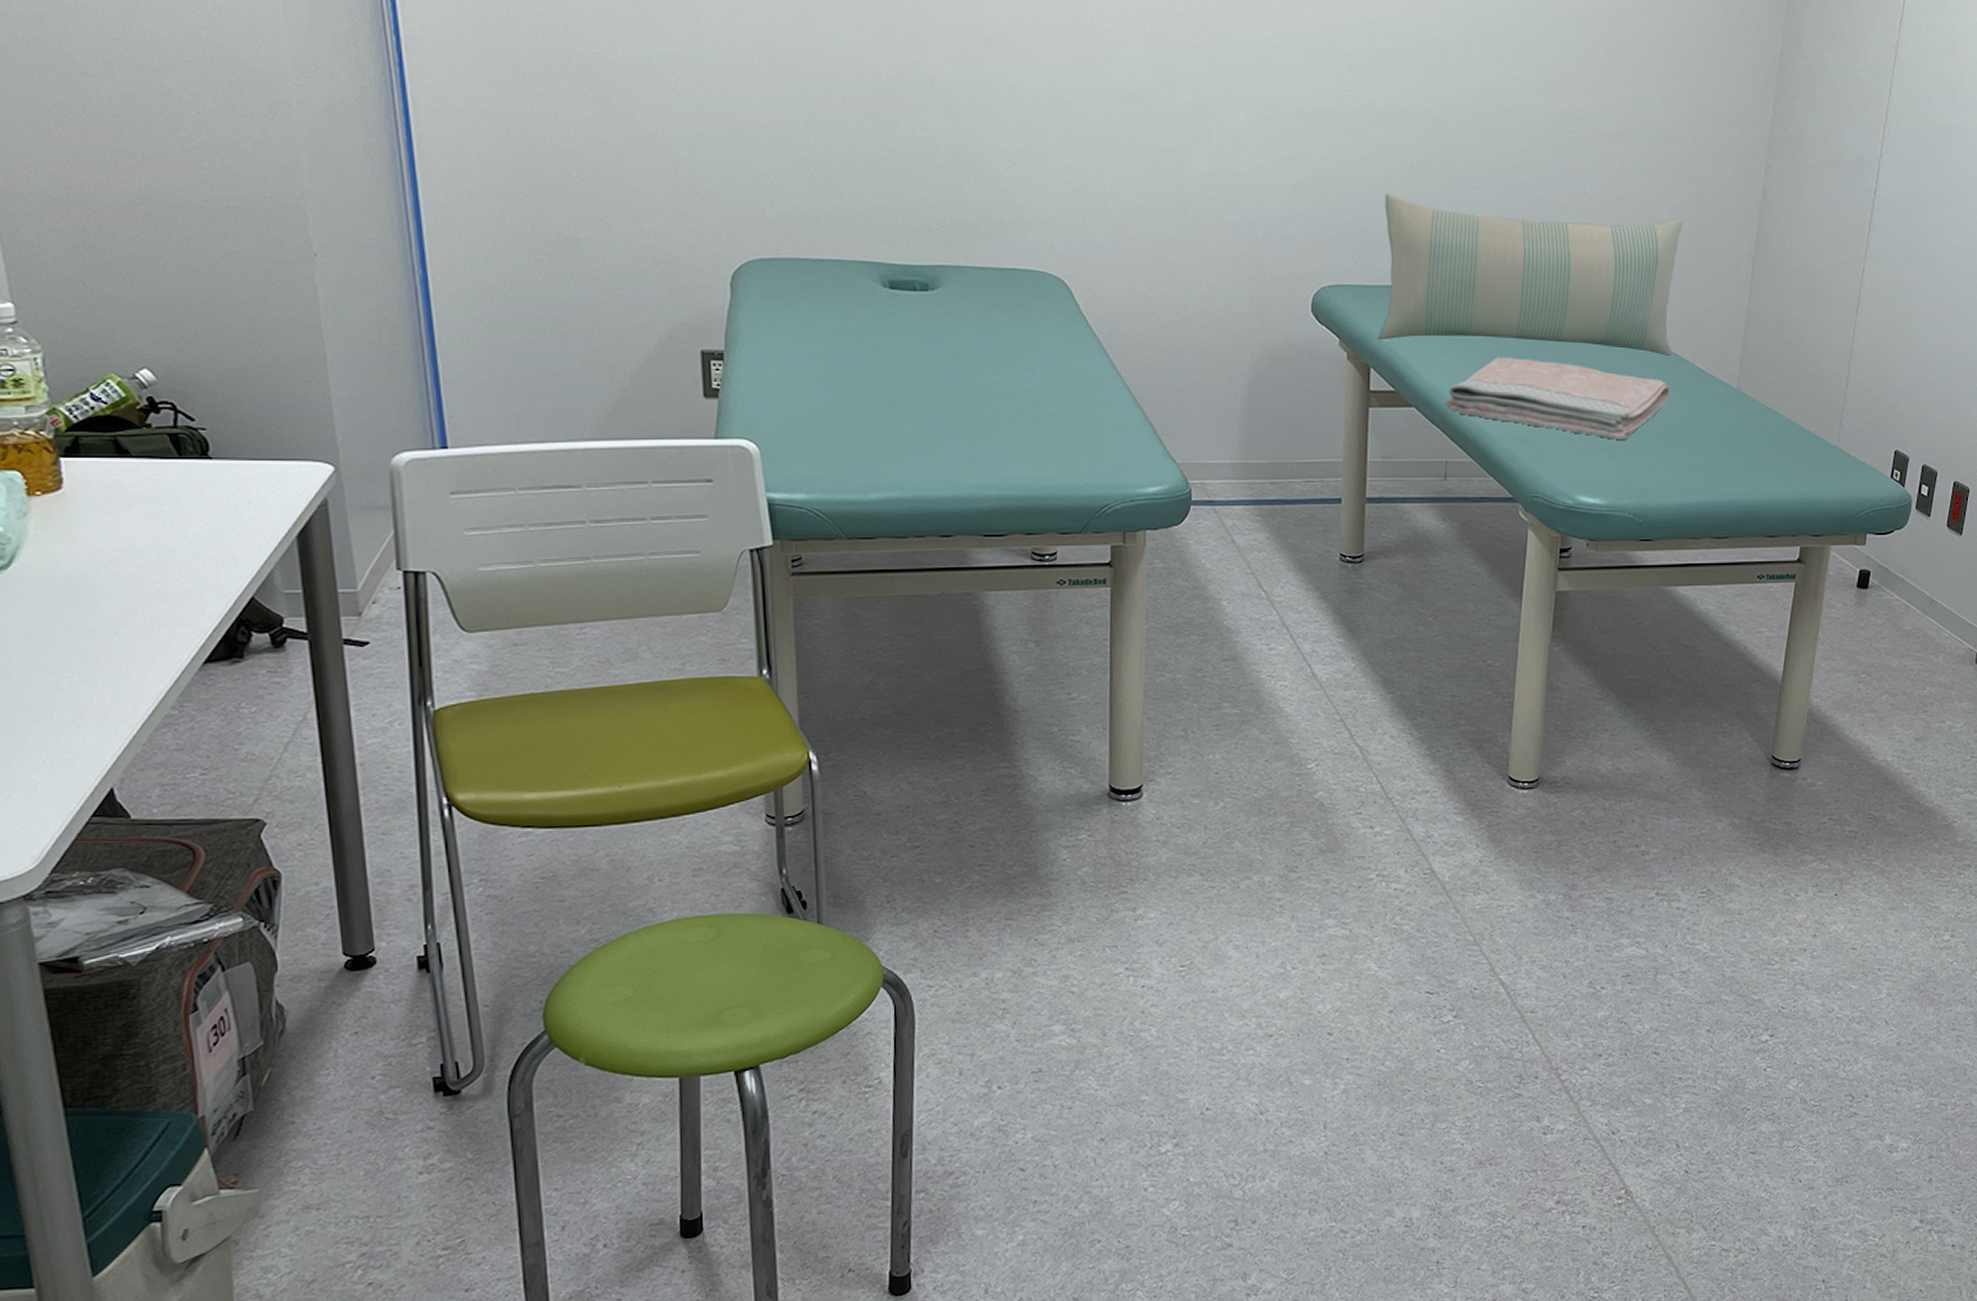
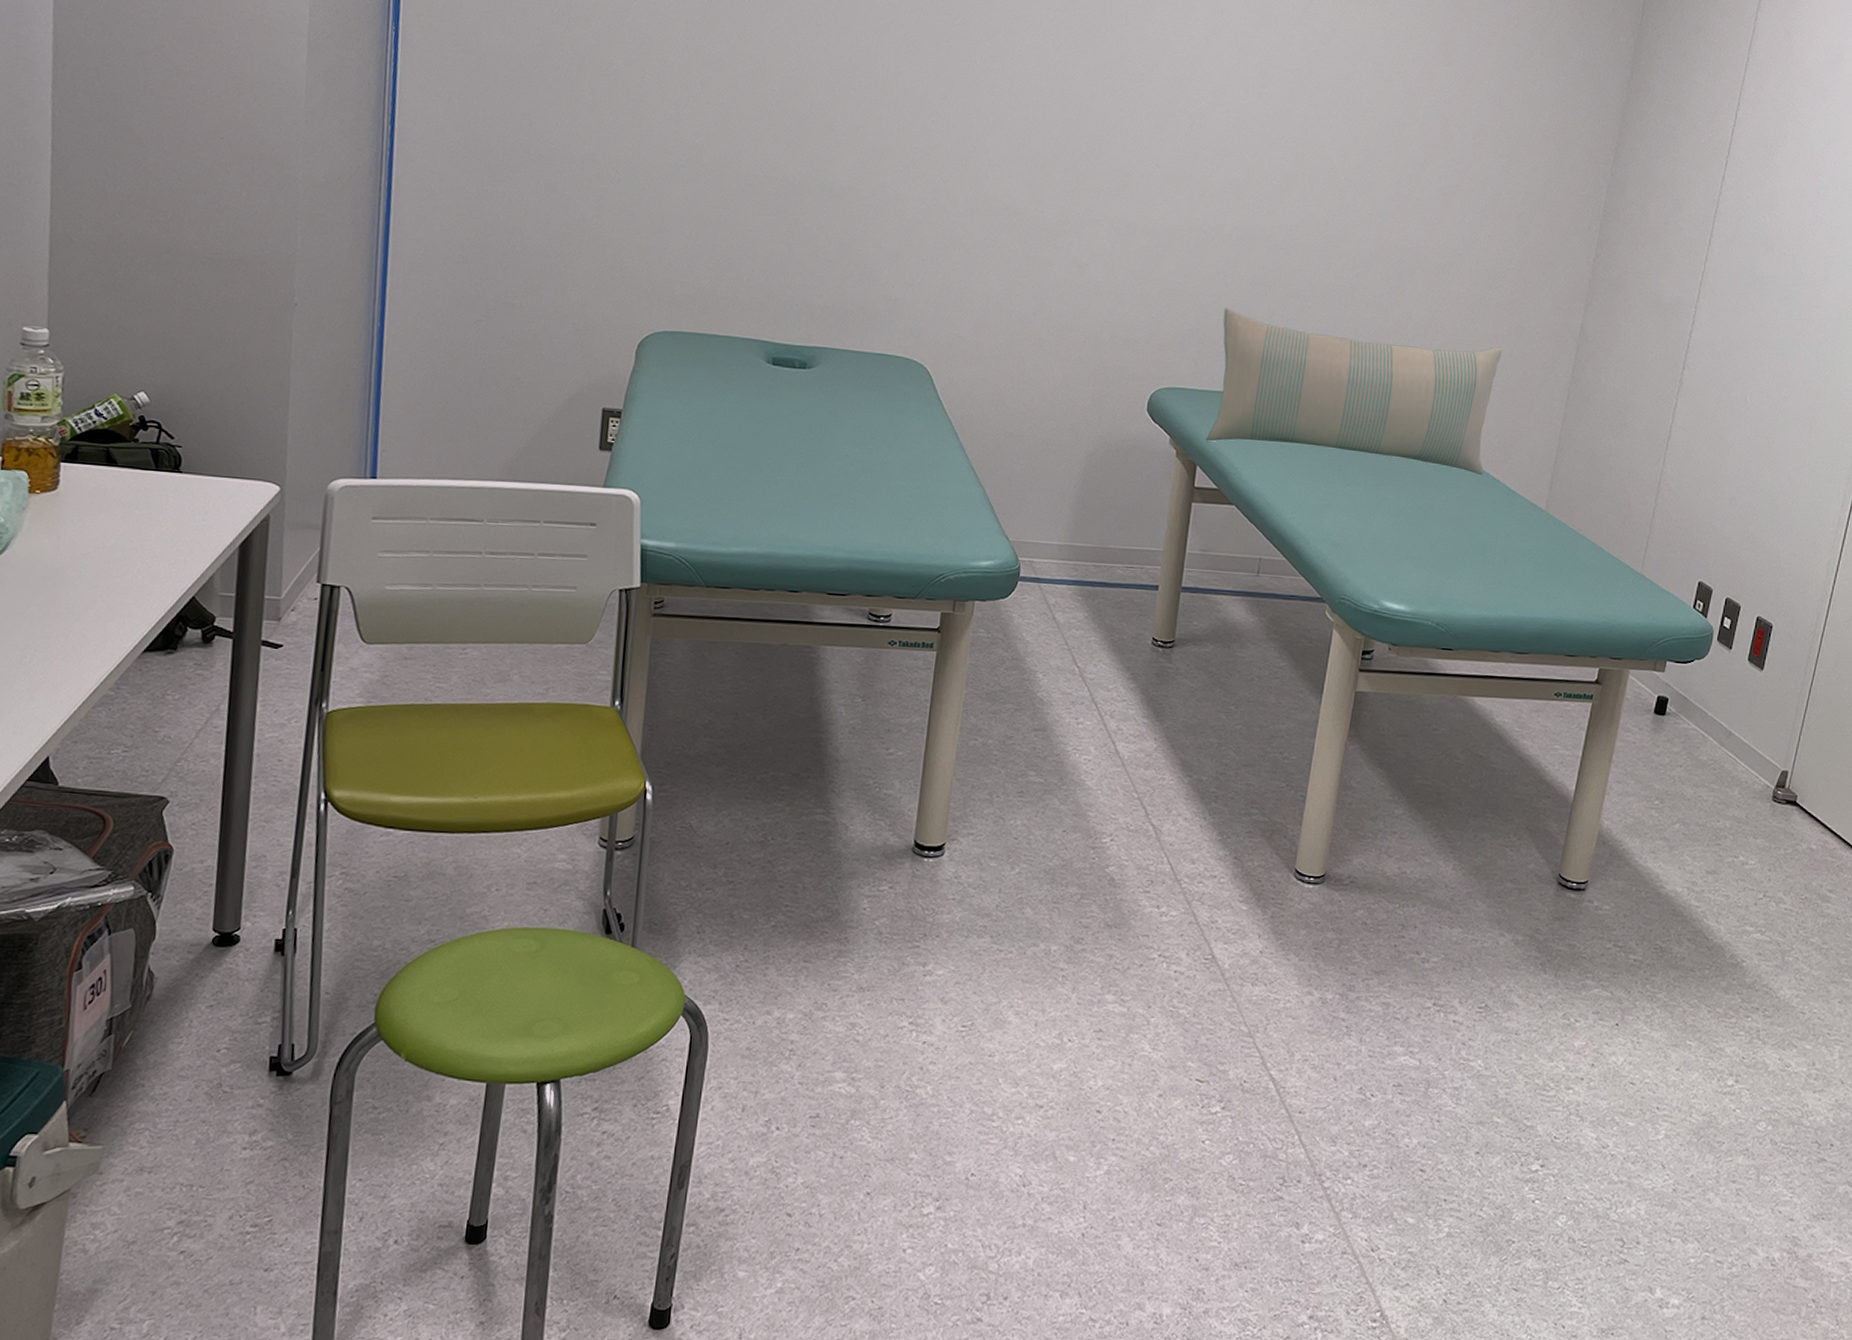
towel: present [1446,358,1669,440] -> none [1264,465,1479,551]

